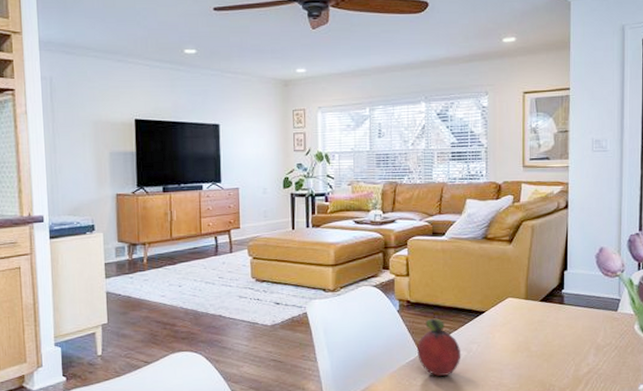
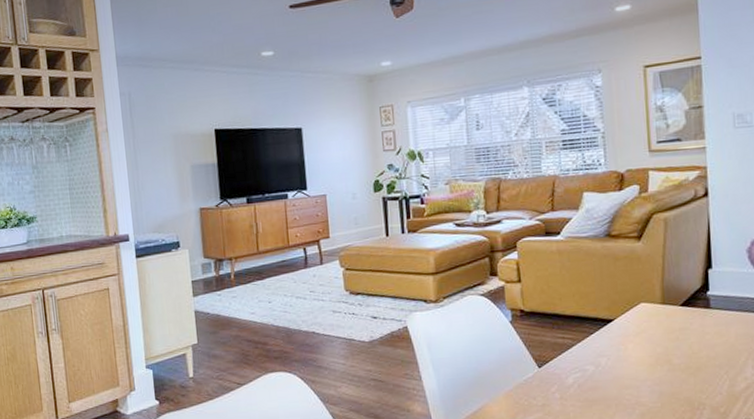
fruit: present [417,318,461,376] -> none [535,329,589,395]

